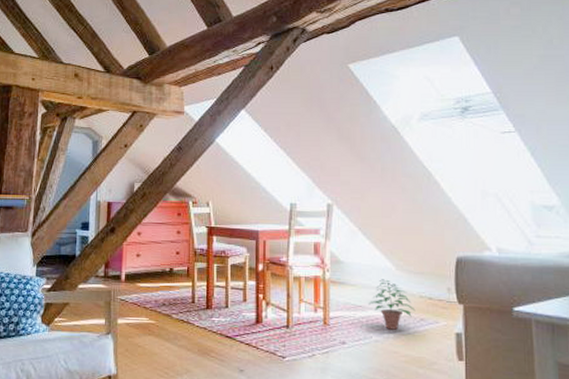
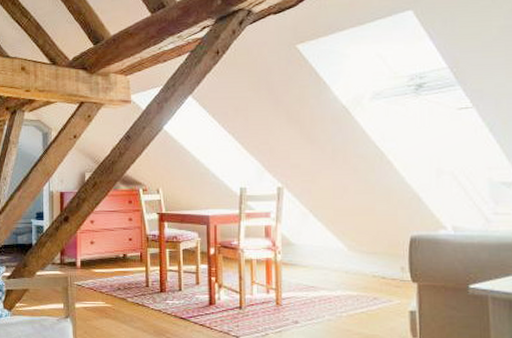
potted plant: present [368,279,416,330] -> none [320,260,369,309]

